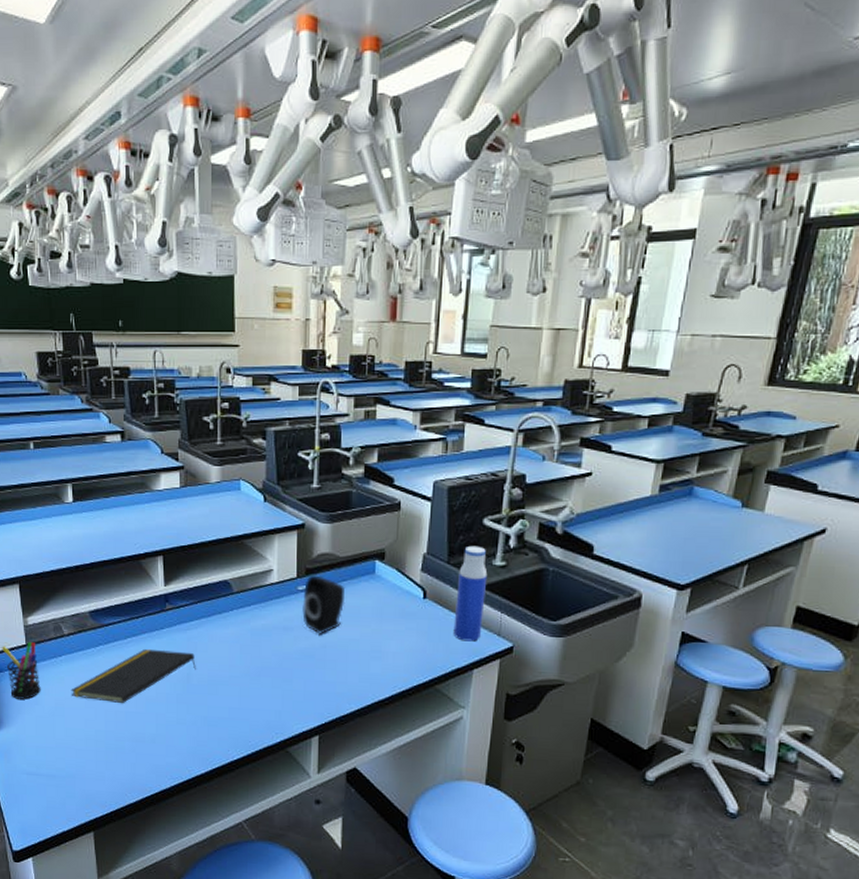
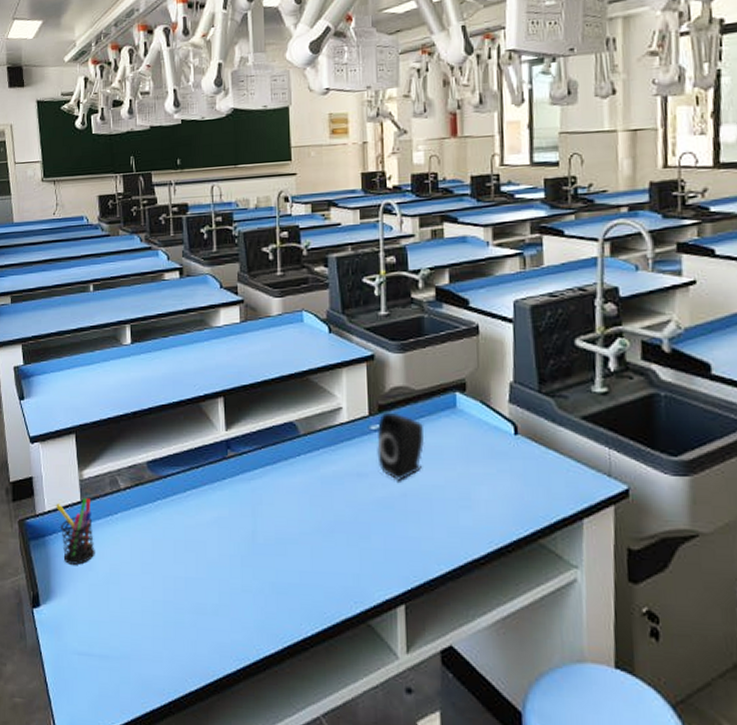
notepad: present [71,648,196,703] -> none [127,502,262,567]
water bottle: present [453,545,488,642] -> none [553,370,588,485]

